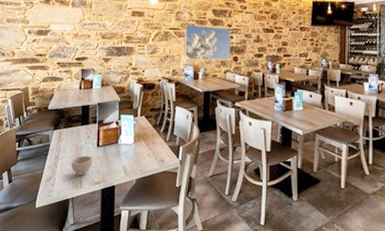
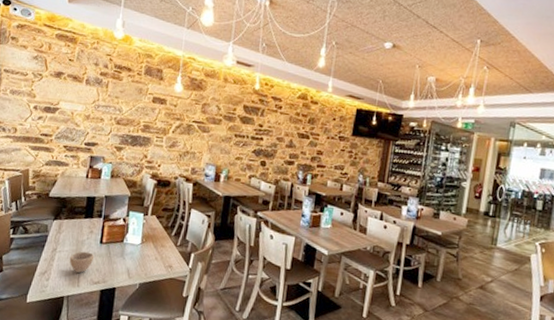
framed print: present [184,24,231,60] -> none [206,118,262,164]

